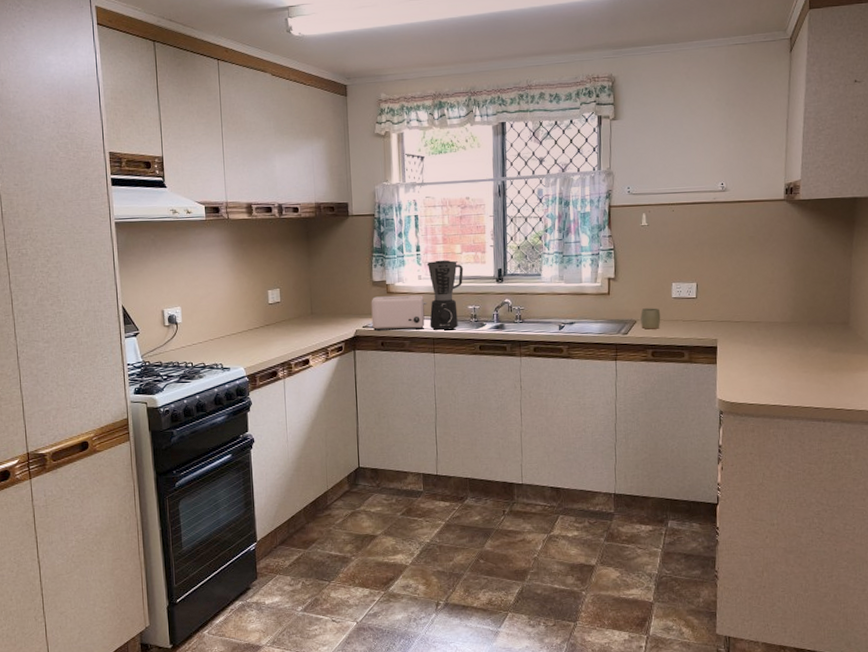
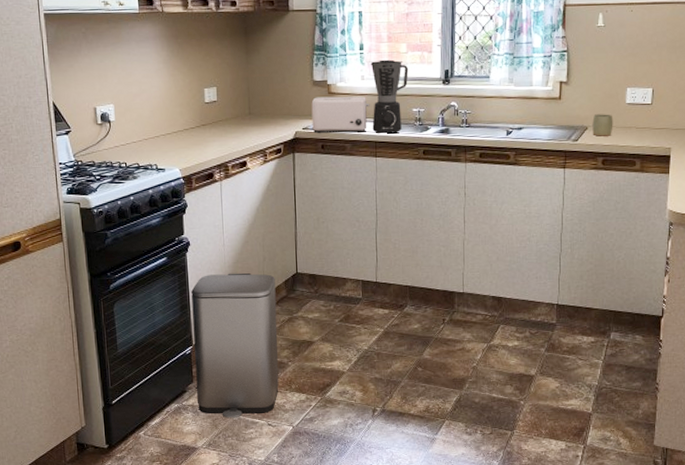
pedal bin: none [255,468,343,615] -> present [191,272,279,419]

